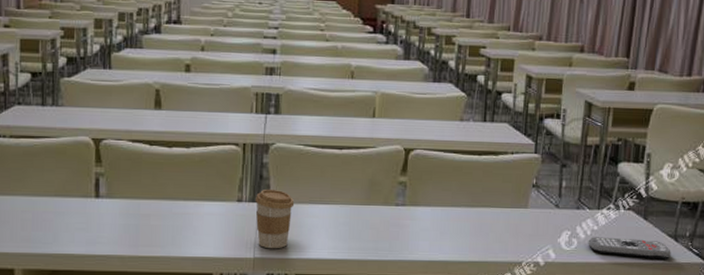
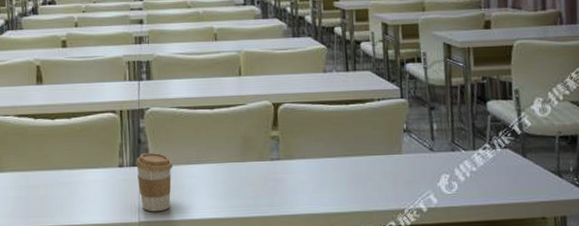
remote control: present [588,237,671,260] -> none [469,177,558,198]

